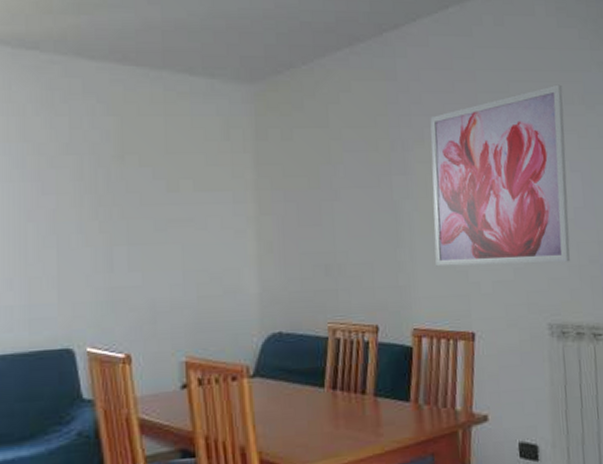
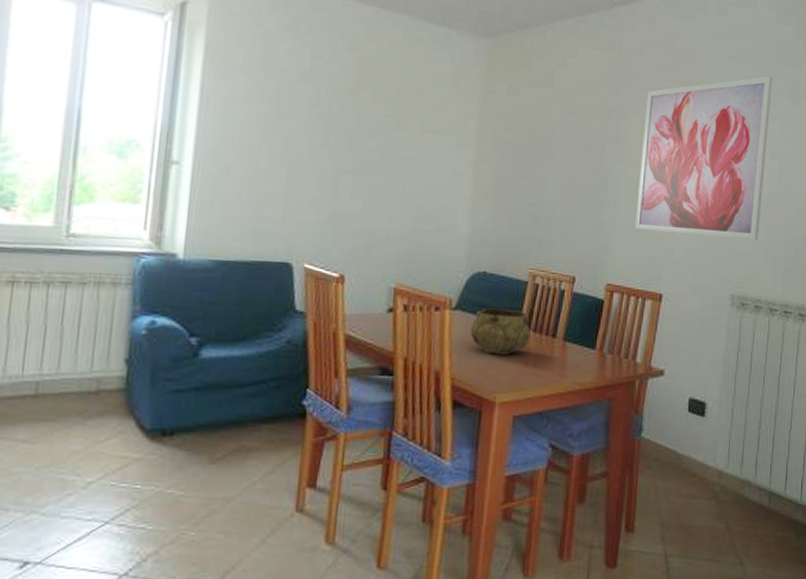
decorative bowl: none [272,369,338,421] -> present [470,308,531,355]

